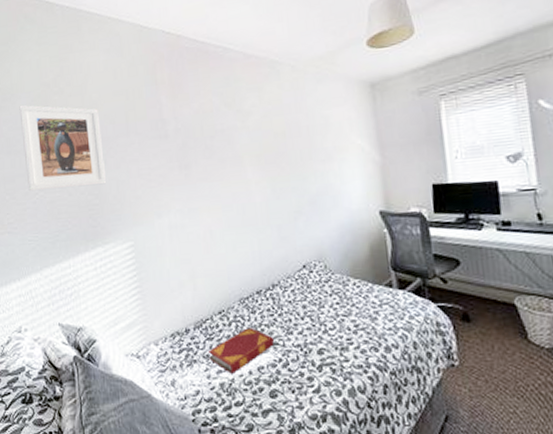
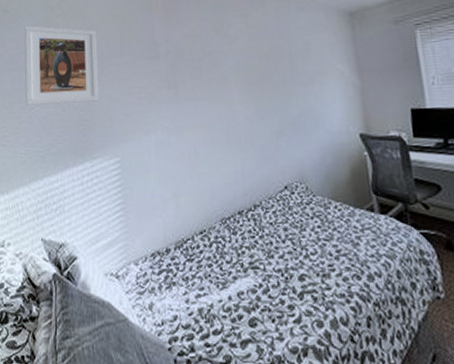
hardback book: present [209,326,274,374] -> none [188,248,254,299]

